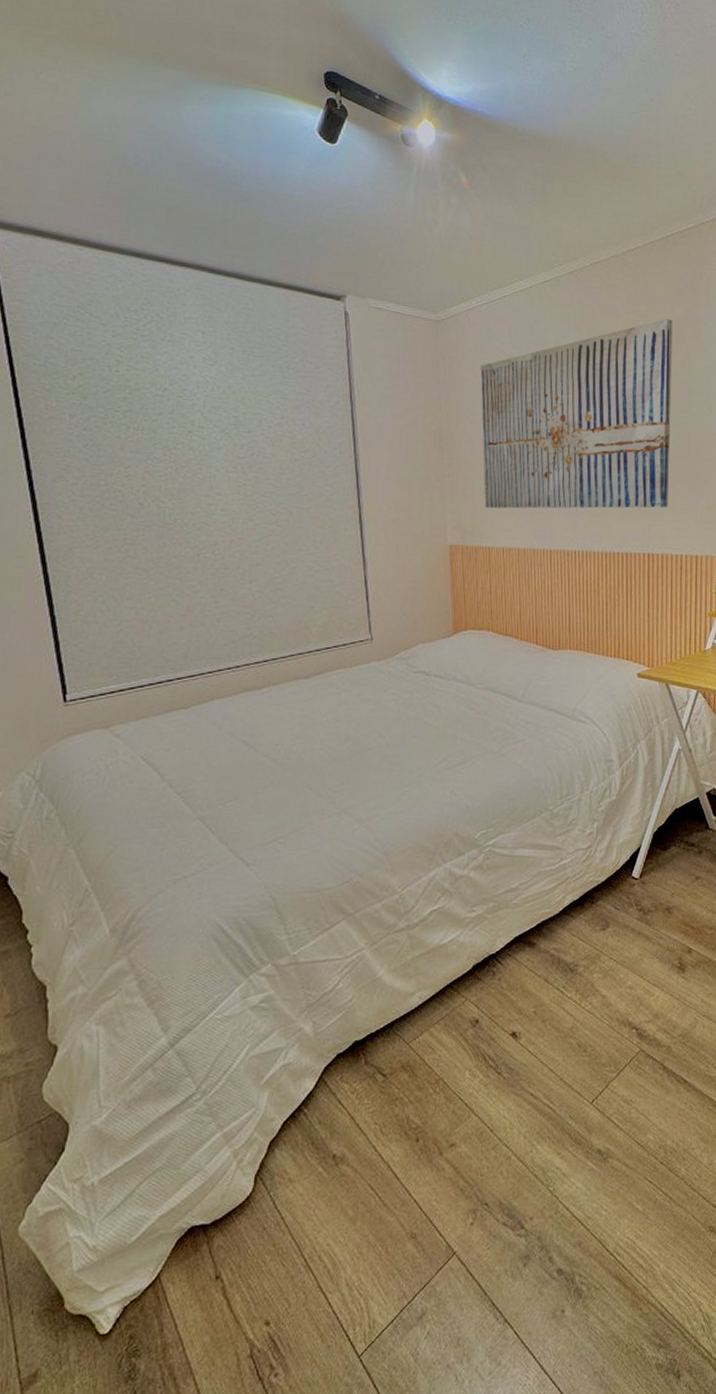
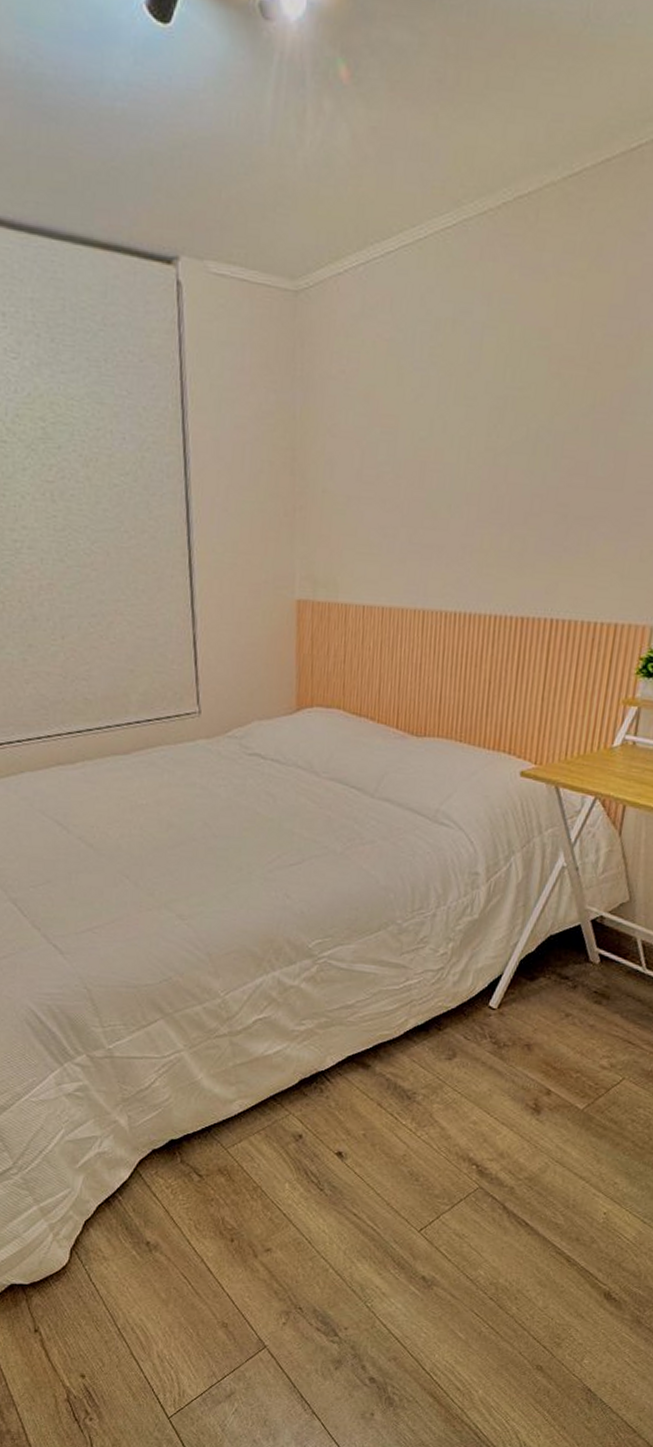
wall art: present [480,318,673,509] -> none [343,280,624,558]

